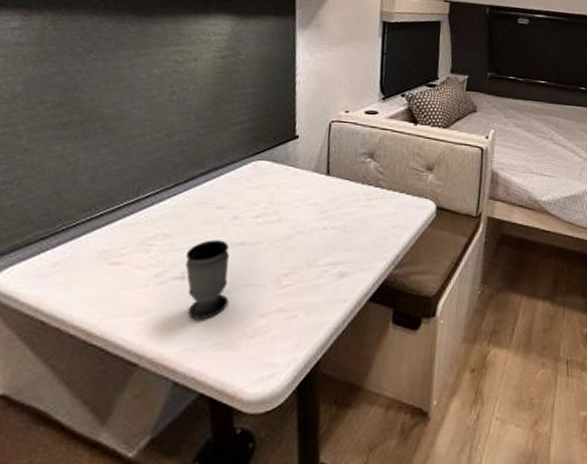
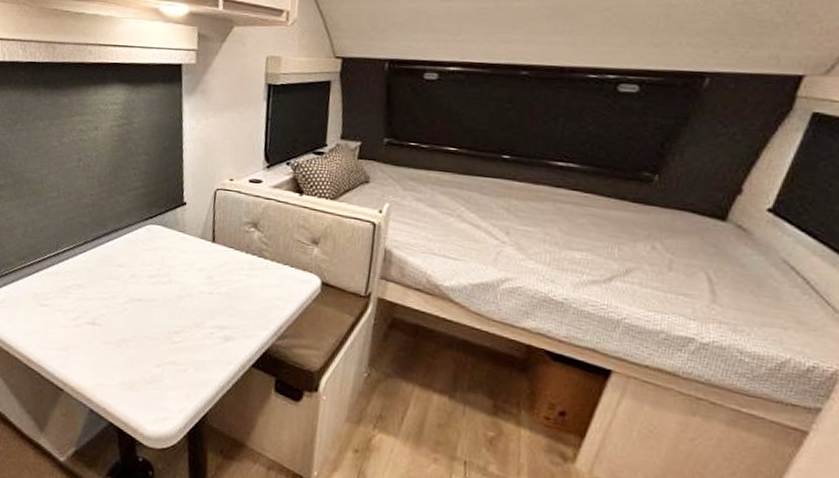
cup: present [185,240,229,320] -> none [95,293,130,361]

